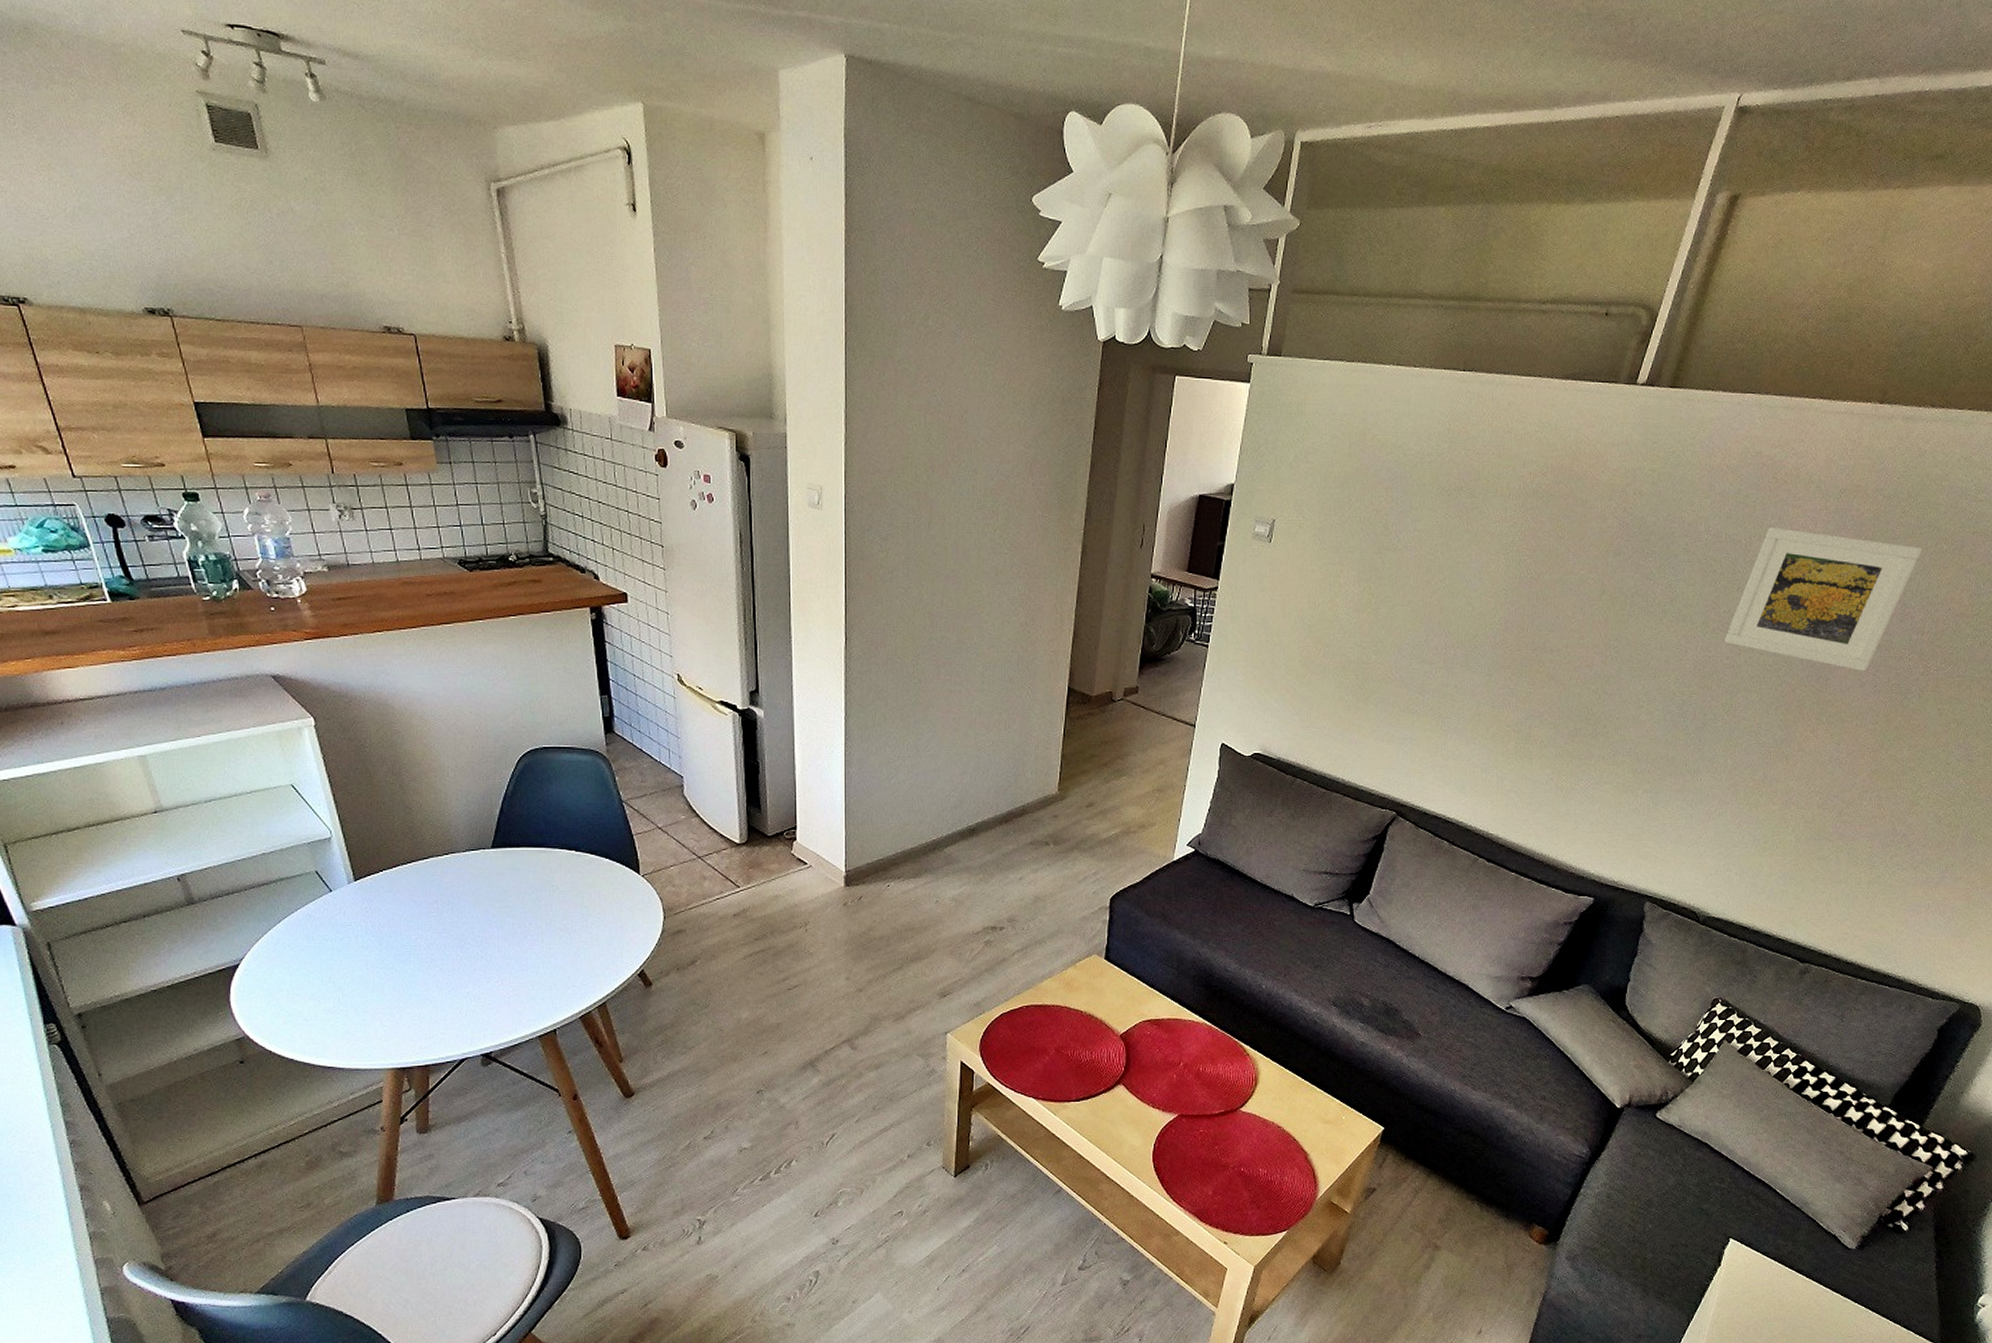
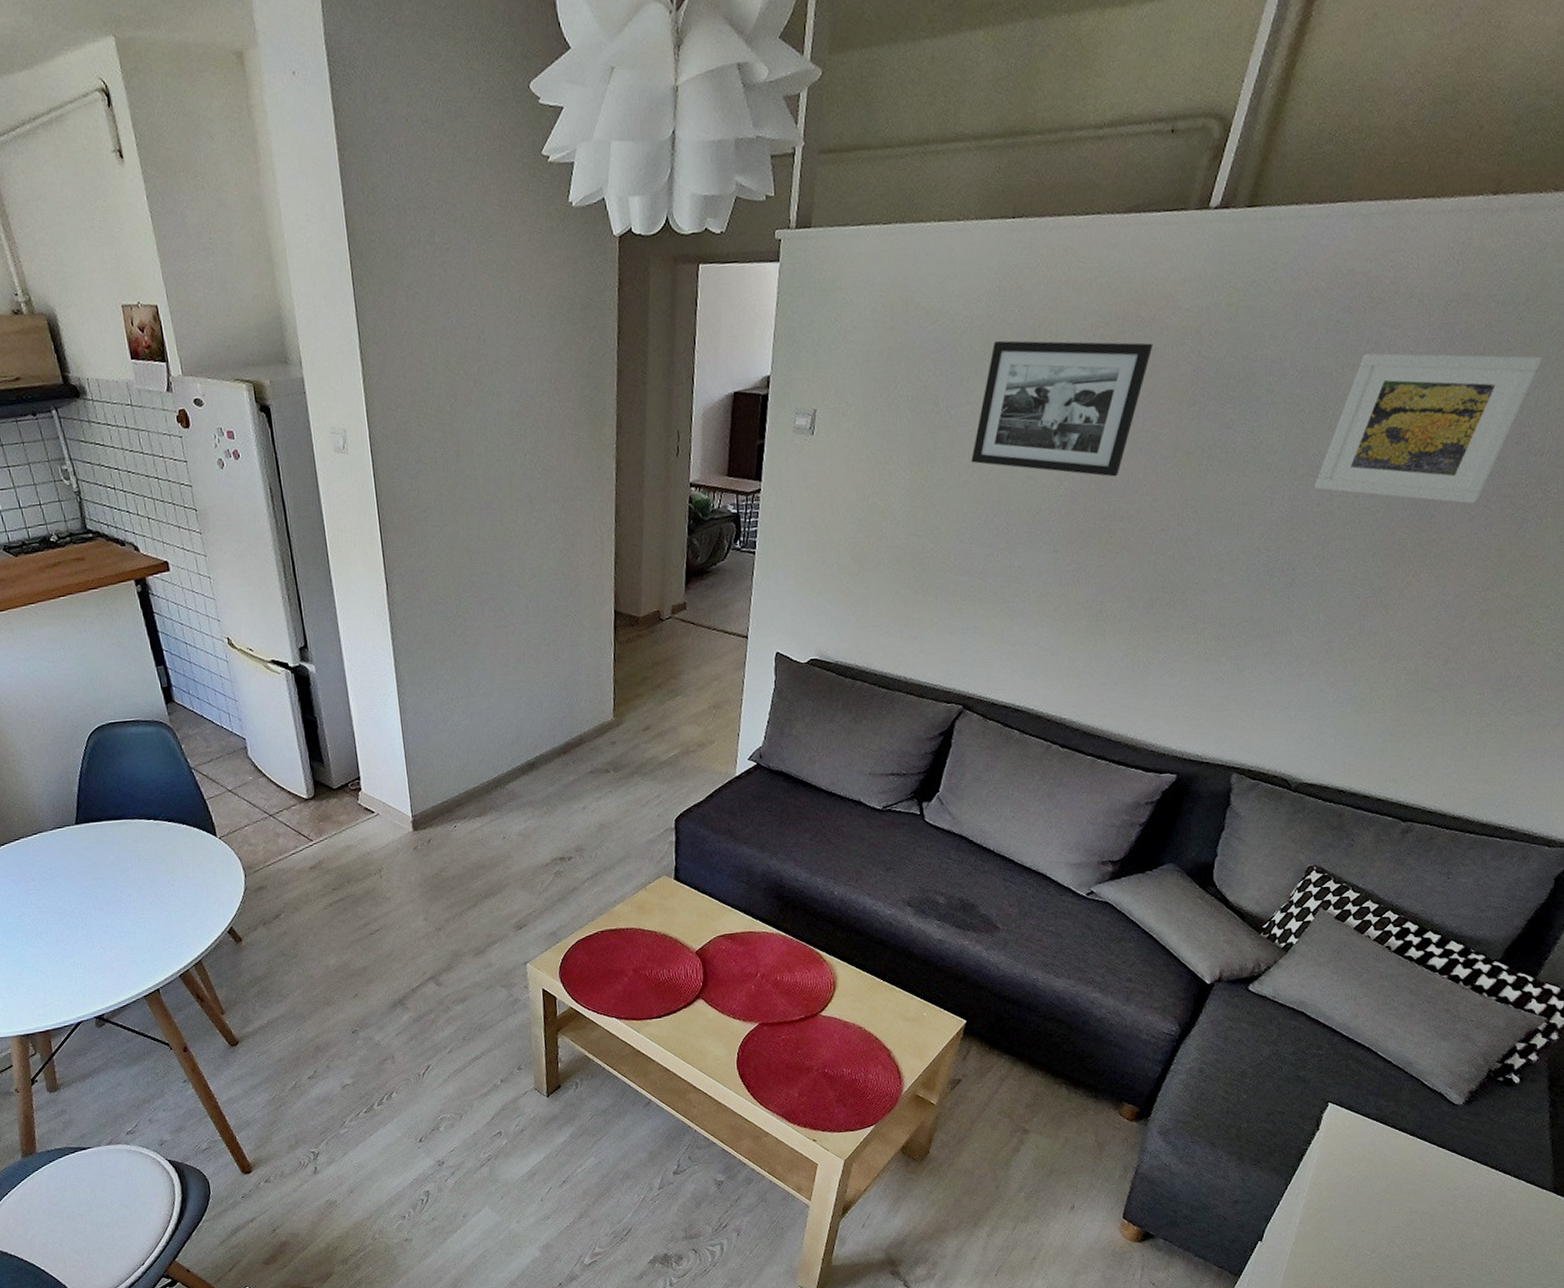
picture frame: none [1416,477,1584,612] -> present [971,340,1153,477]

